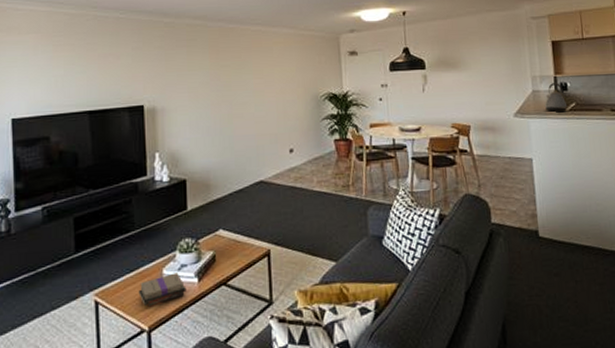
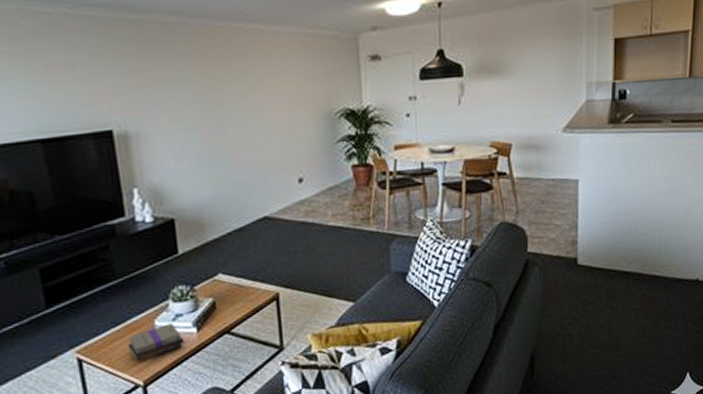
kettle: present [544,83,568,113] -> none [598,90,624,126]

